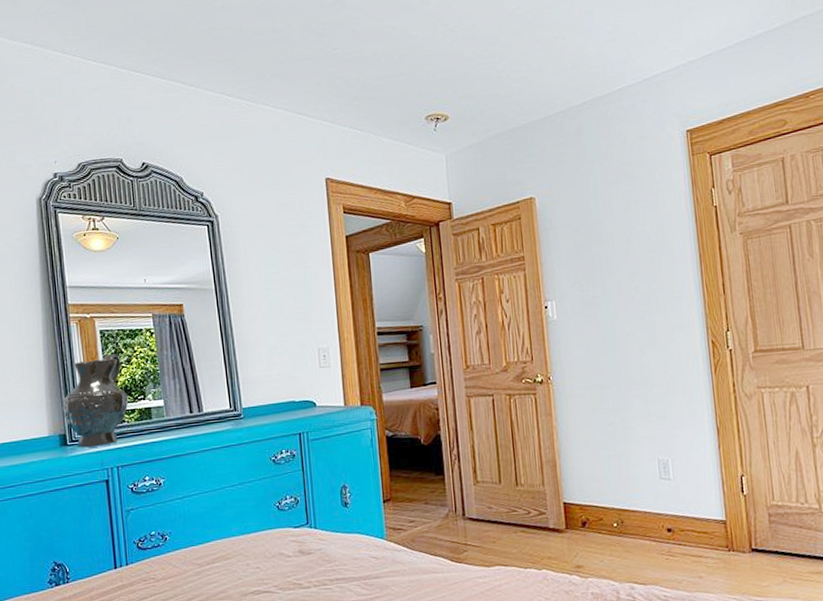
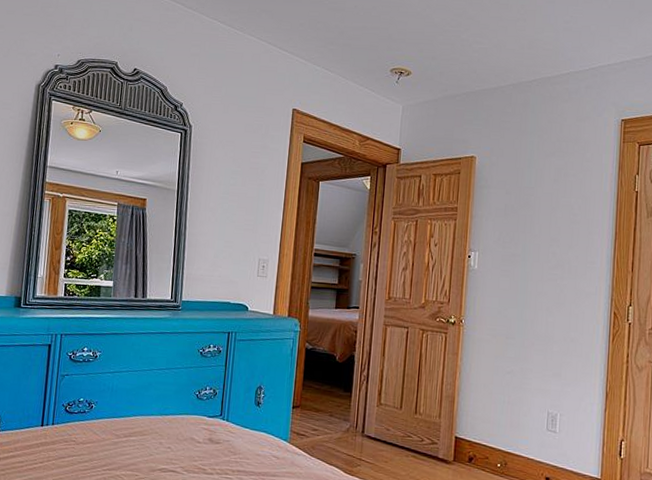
decorative vase: present [63,354,129,448] -> none [23,232,83,314]

